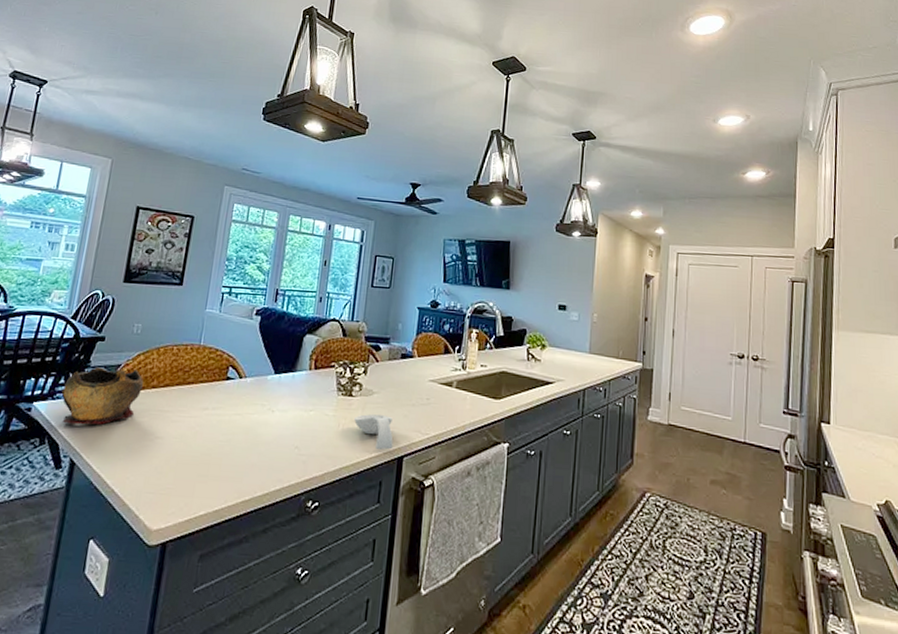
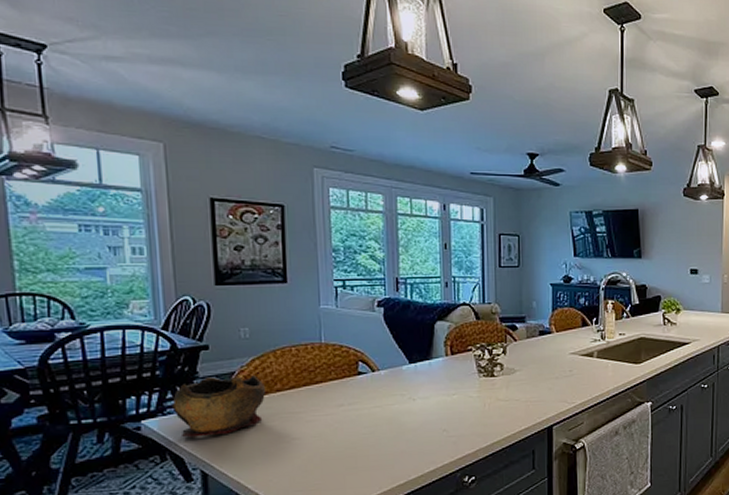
spoon rest: present [354,414,394,451] -> none [500,390,541,423]

